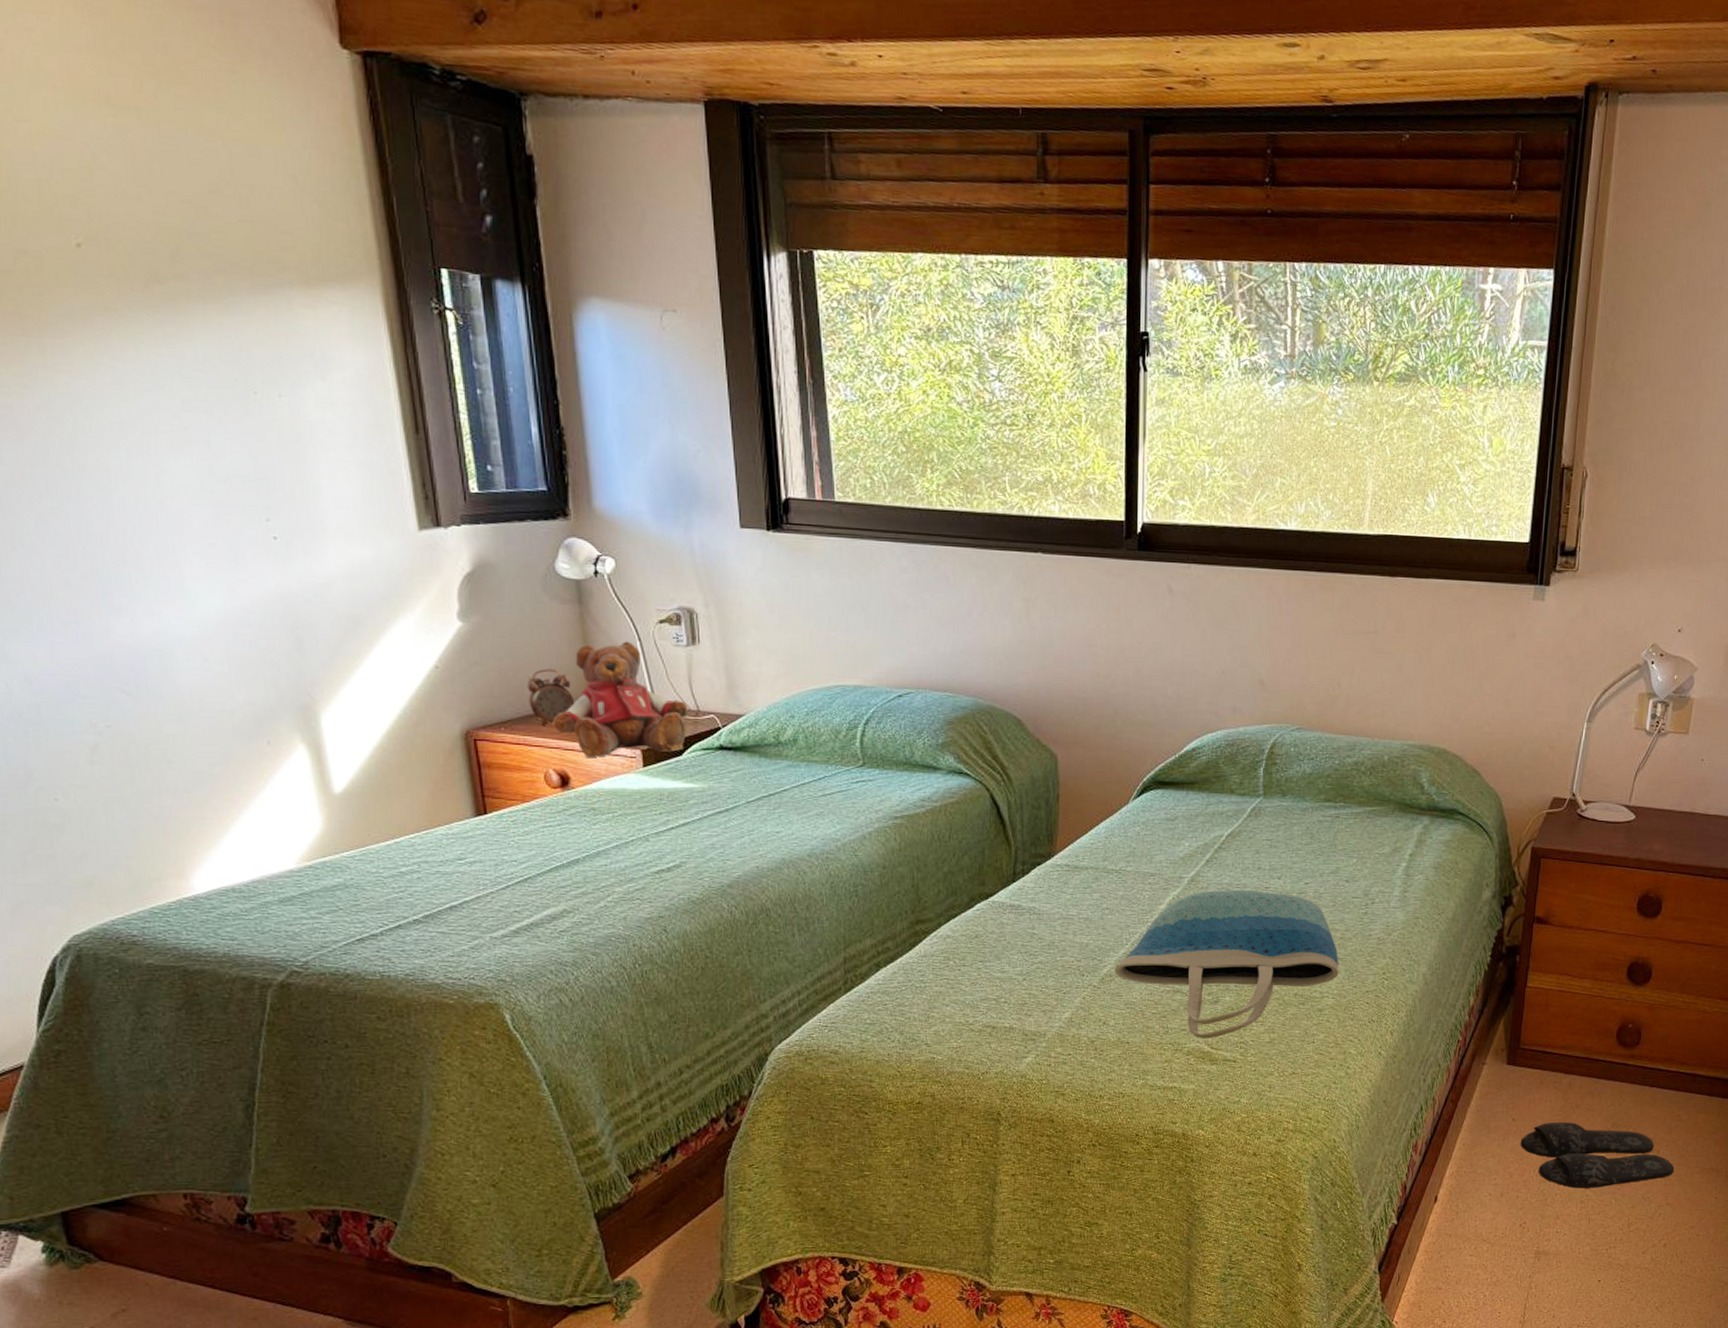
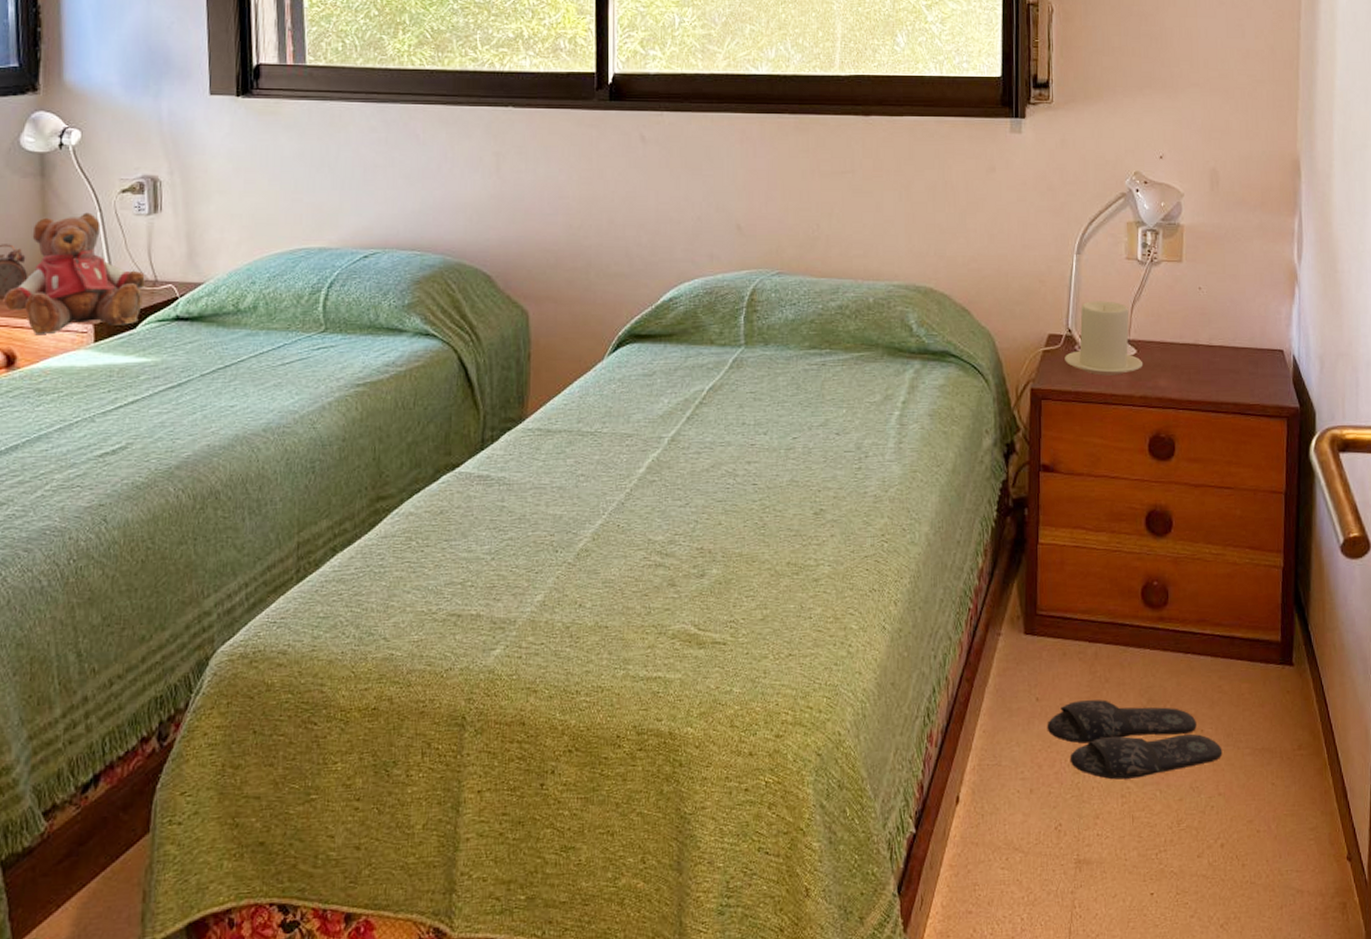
tote bag: present [1114,889,1339,1039] -> none [590,447,834,620]
candle: none [1566,768,1641,838] -> present [1065,301,1144,376]

